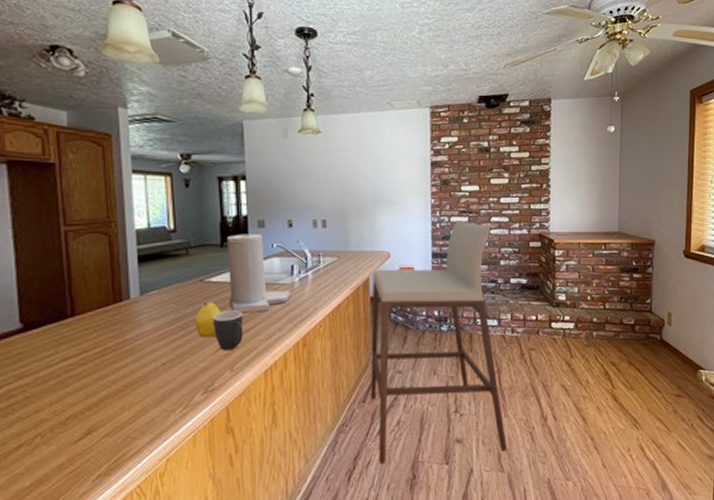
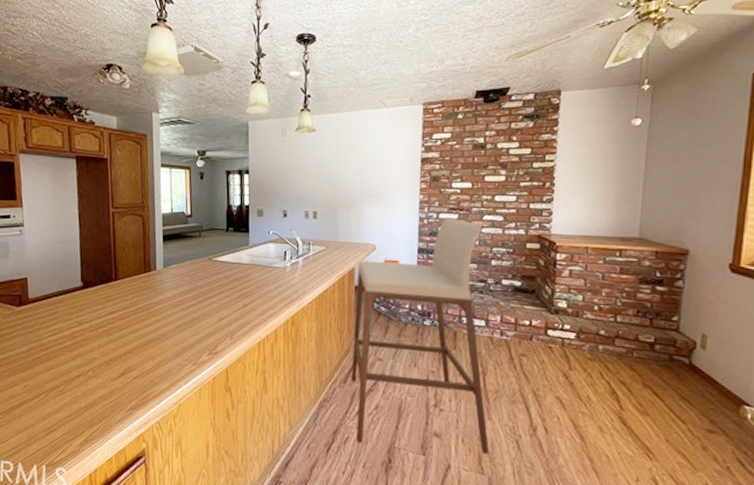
fruit: present [195,302,222,338] -> none [204,278,225,308]
mug: present [212,310,244,351] -> none [217,286,243,321]
paper towel: present [227,234,291,313] -> none [231,221,283,290]

